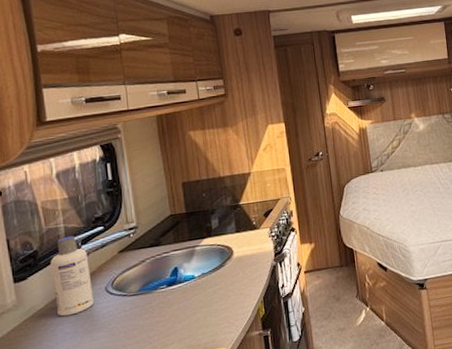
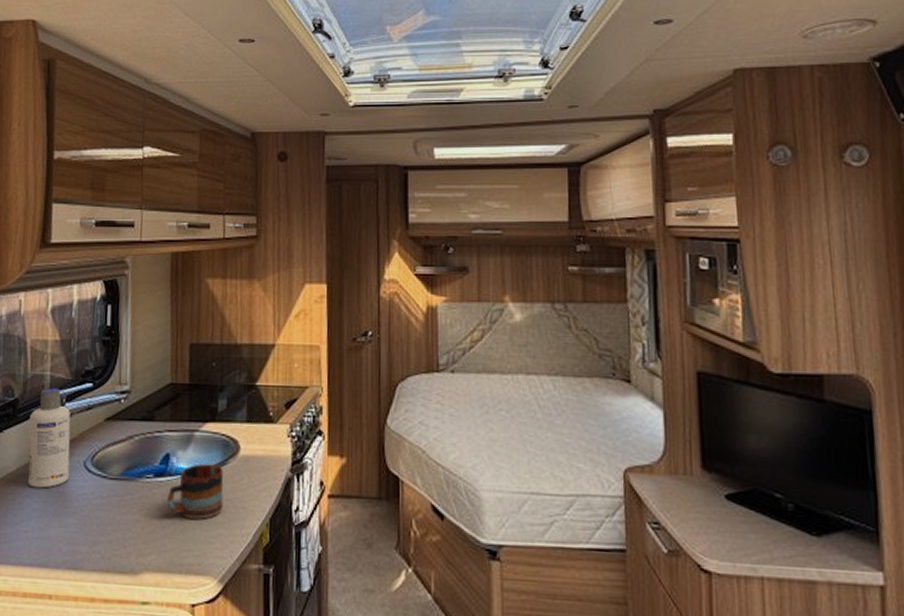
mug: none [179,267,226,311] -> present [166,463,224,520]

